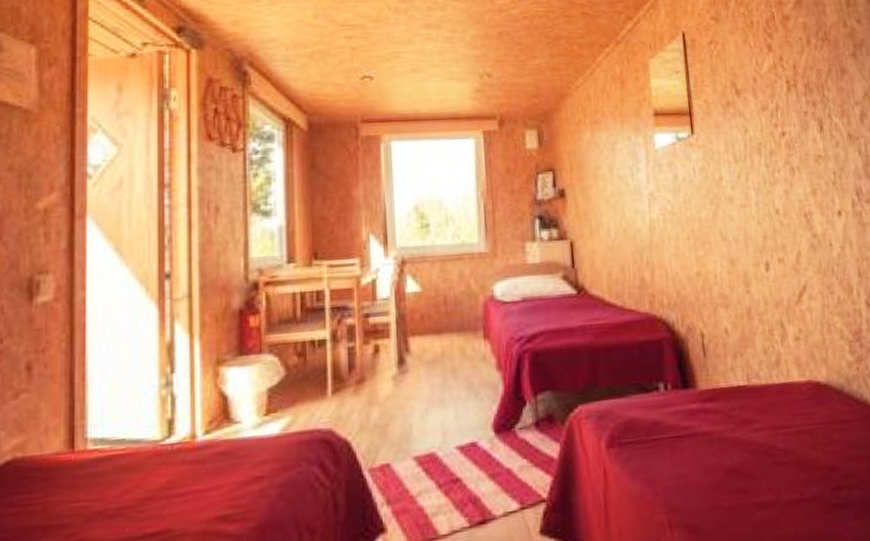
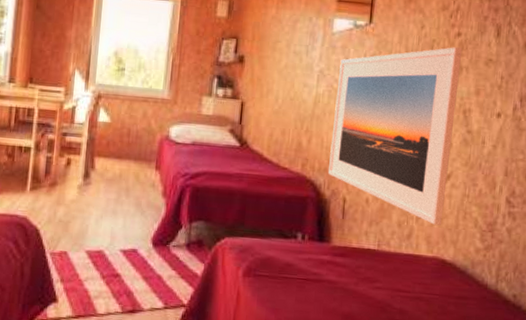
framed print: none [669,147,808,345] -> present [328,47,463,225]

